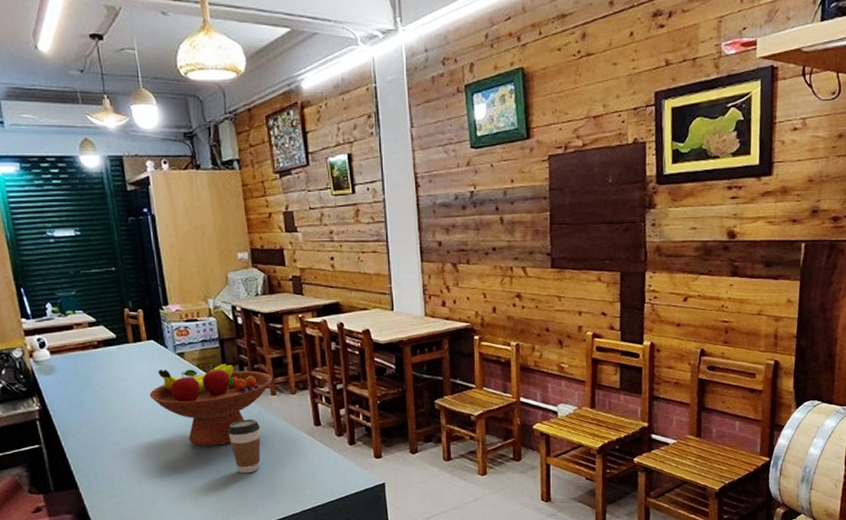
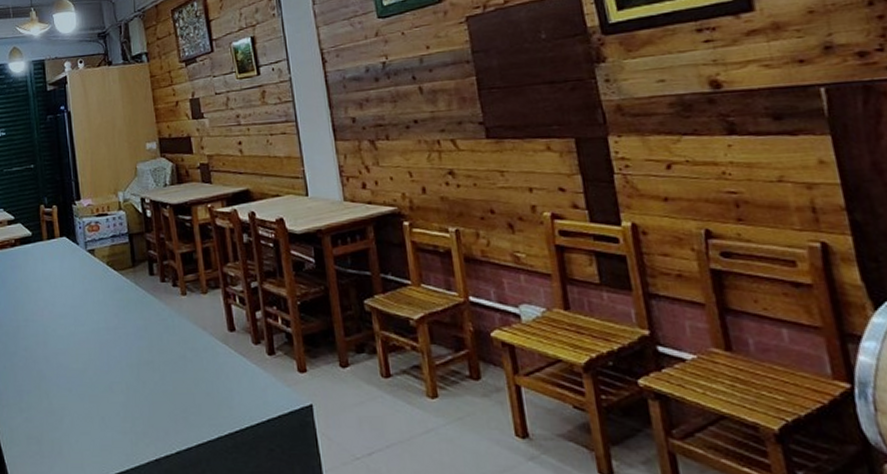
fruit bowl: present [149,363,272,447] -> none [60,260,182,355]
coffee cup: present [228,419,261,474] -> none [137,323,172,388]

